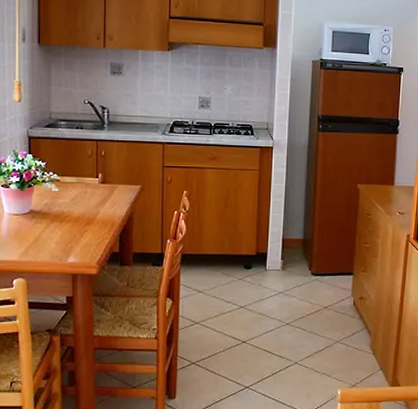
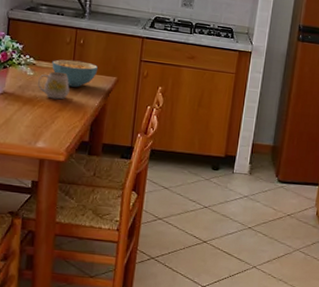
mug: none [64,185,96,213] -> present [38,71,70,100]
cereal bowl: none [76,172,121,199] -> present [52,59,98,87]

